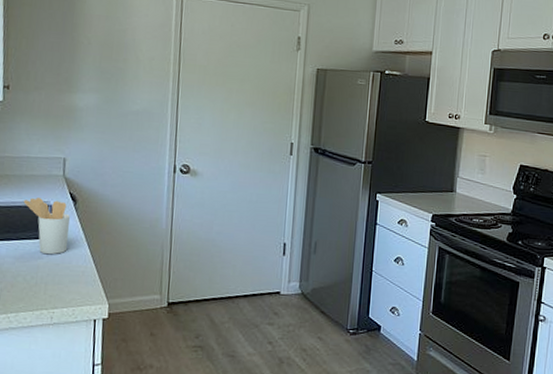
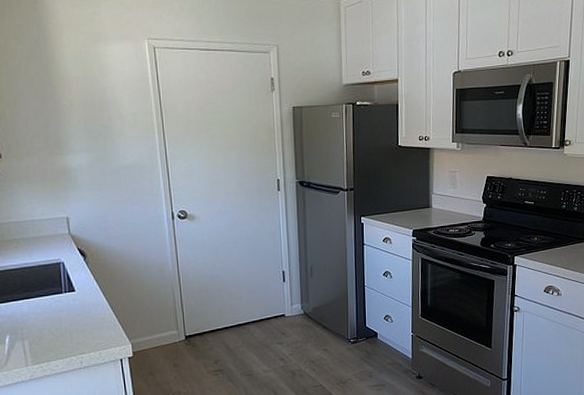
utensil holder: present [23,197,70,255] -> none [36,257,84,307]

